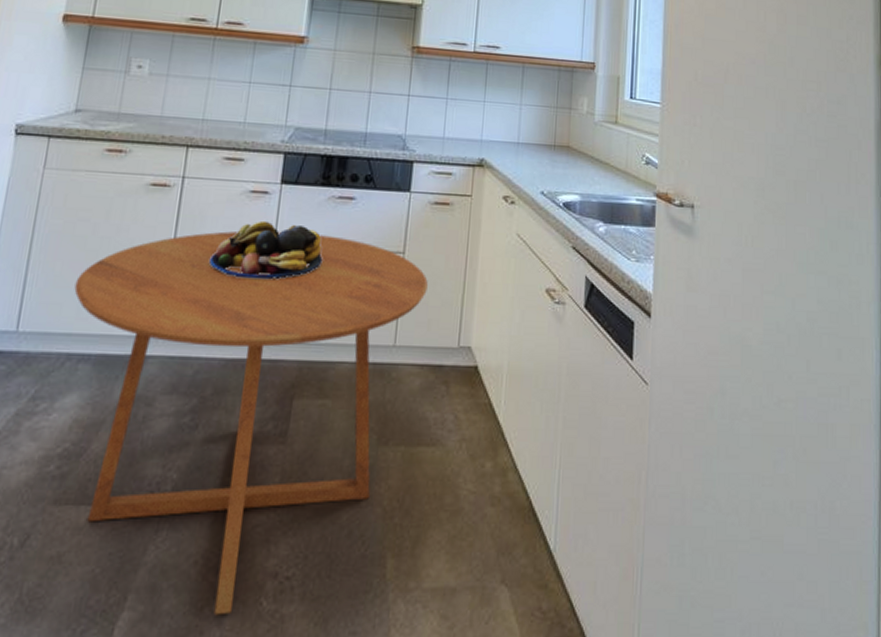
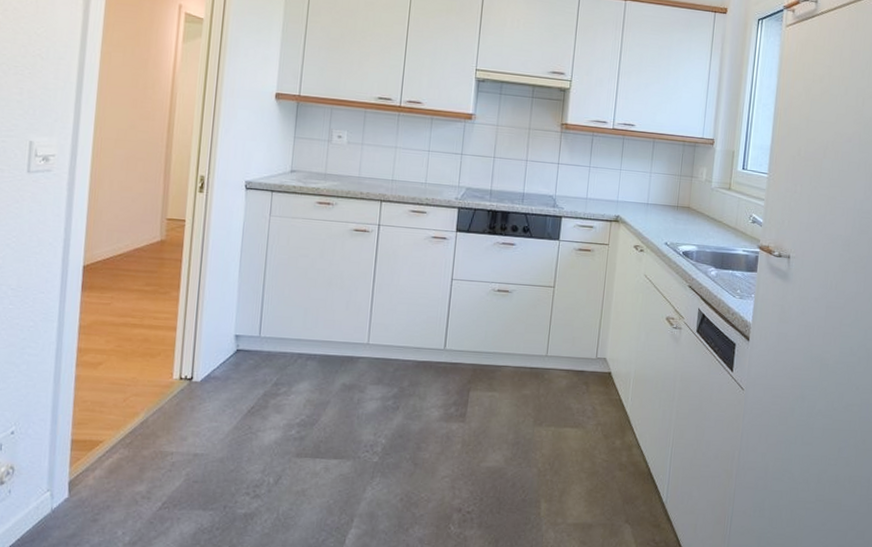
dining table: present [74,231,428,615] -> none [300,267,573,534]
fruit bowl: present [209,220,323,280] -> none [402,259,490,304]

